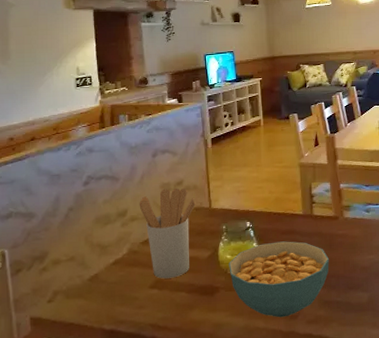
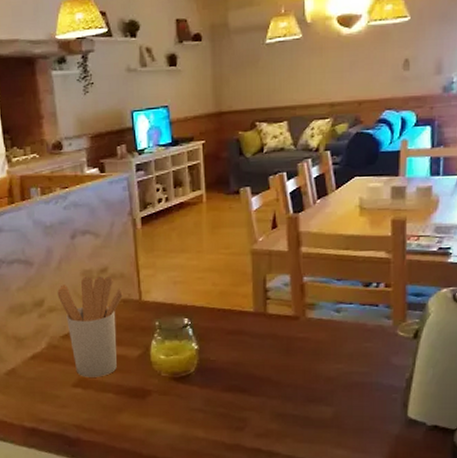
cereal bowl: present [229,241,329,318] -> none [163,342,285,428]

